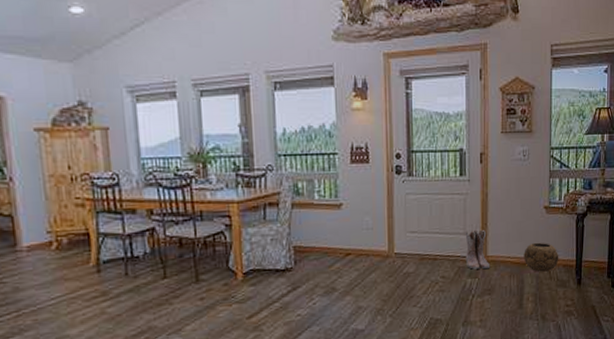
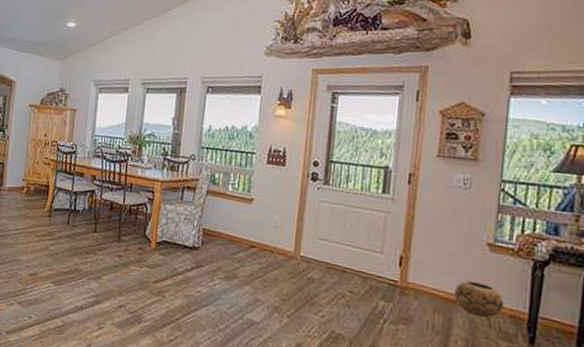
boots: present [465,229,491,270] -> none [379,249,410,297]

